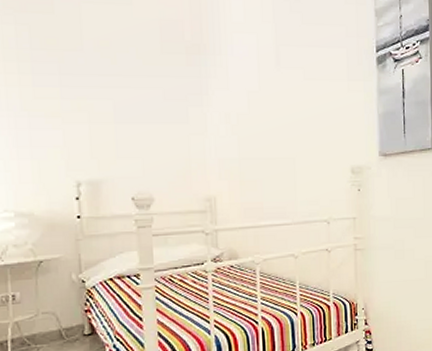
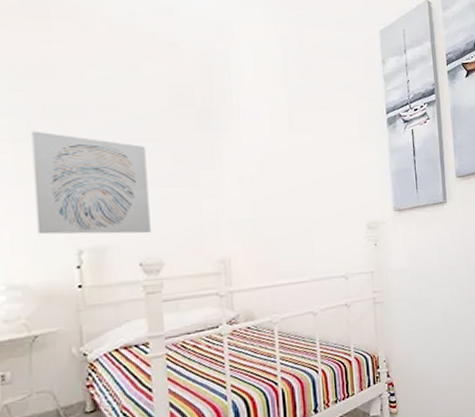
wall art: none [34,64,142,169] -> present [31,131,151,235]

